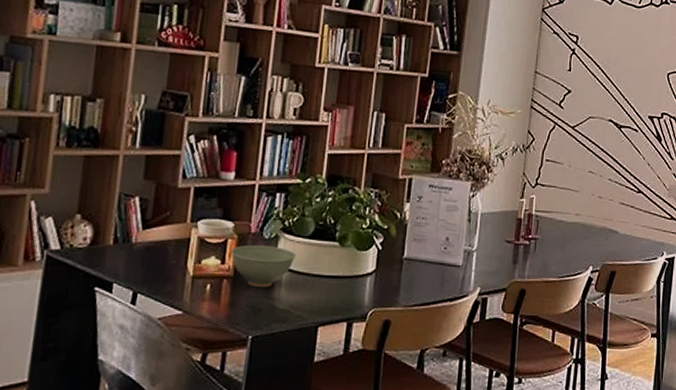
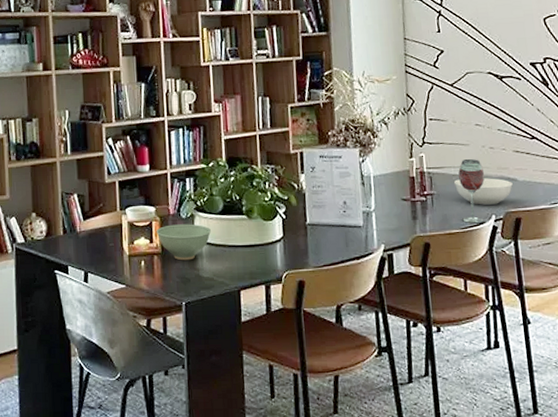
bowl: none [559,226,614,255] -> present [454,178,513,205]
wineglass: none [561,206,590,274] -> present [458,159,485,224]

